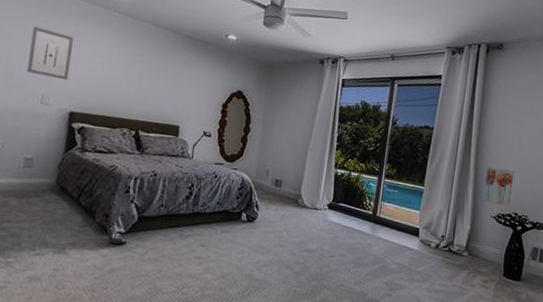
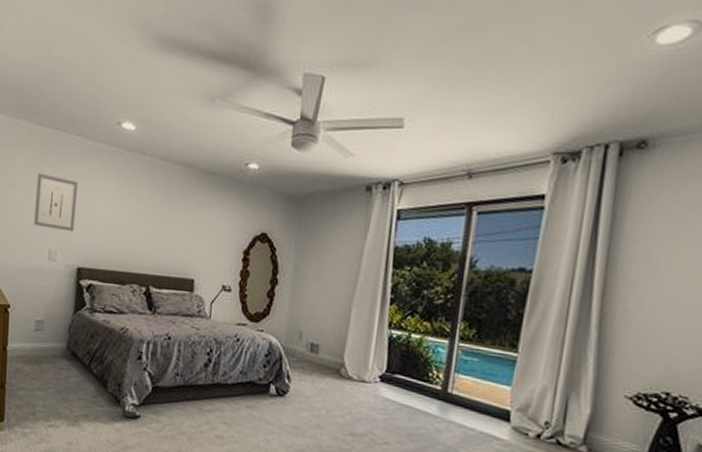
wall art: present [482,167,515,206] -> none [610,324,666,383]

